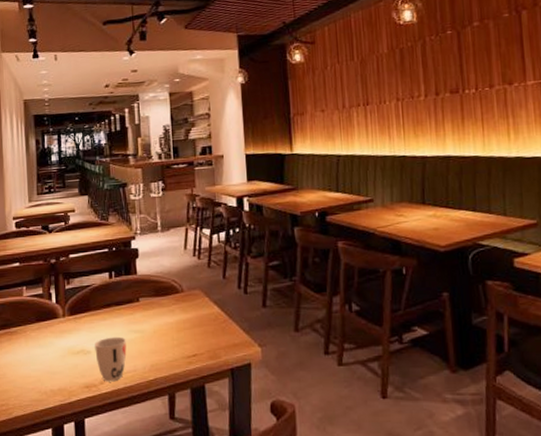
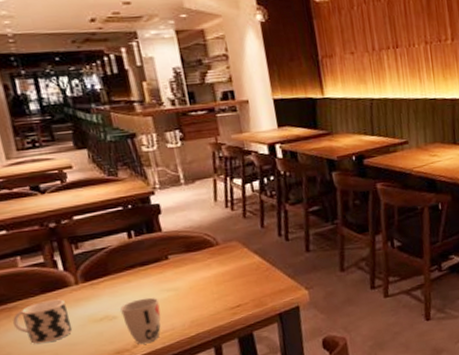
cup: none [12,329,55,369] -> present [12,299,73,344]

